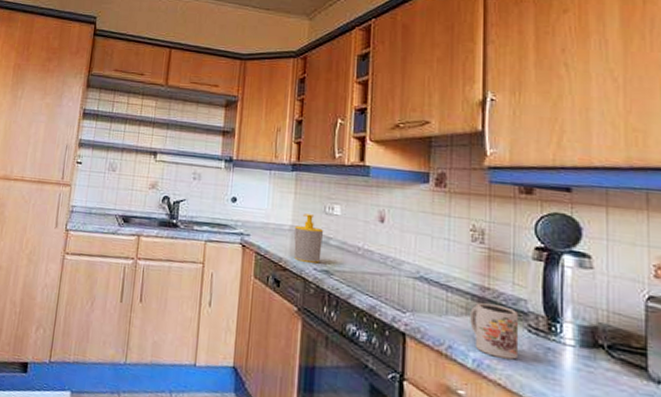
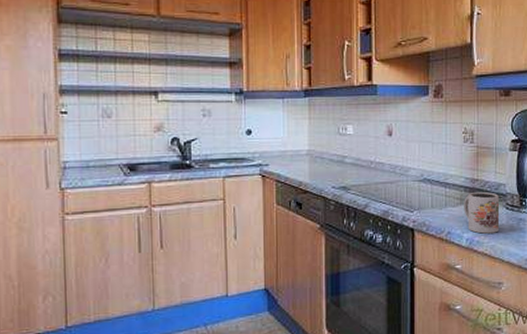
soap bottle: present [293,213,323,263] -> none [311,137,338,182]

